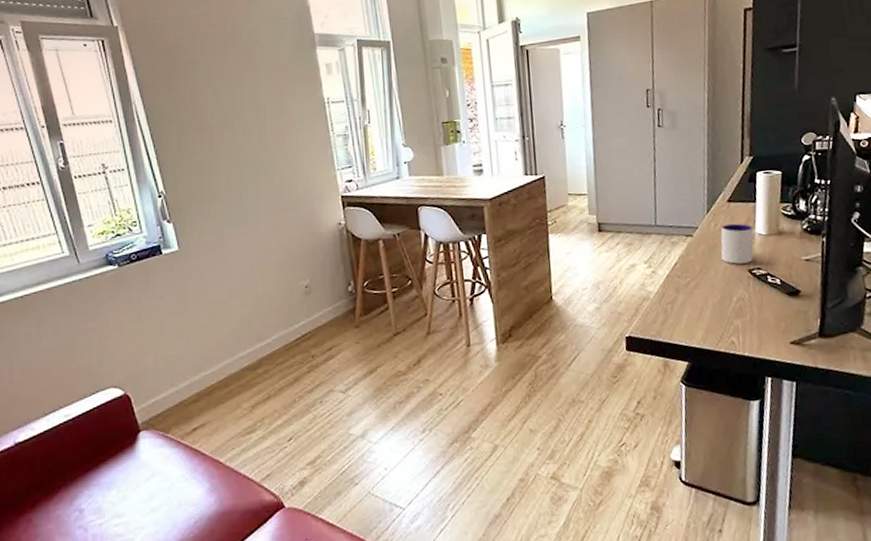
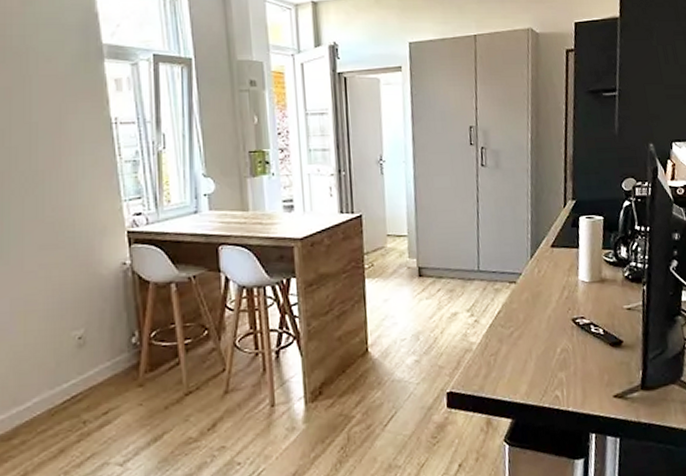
mug: present [721,223,754,264] -> none [544,270,577,313]

